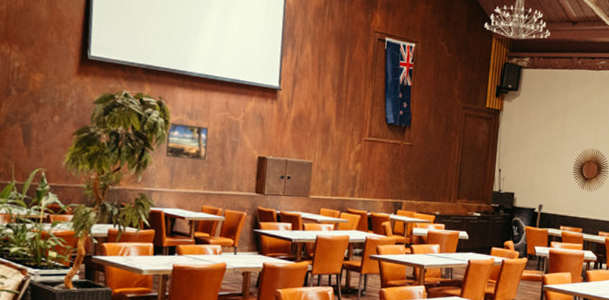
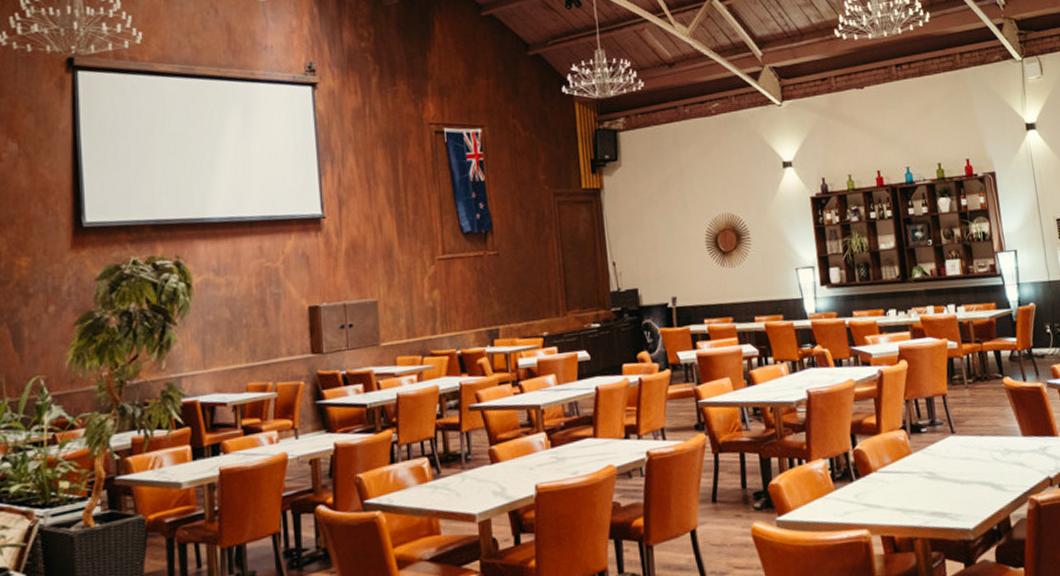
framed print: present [166,122,208,160] -> none [191,282,243,330]

